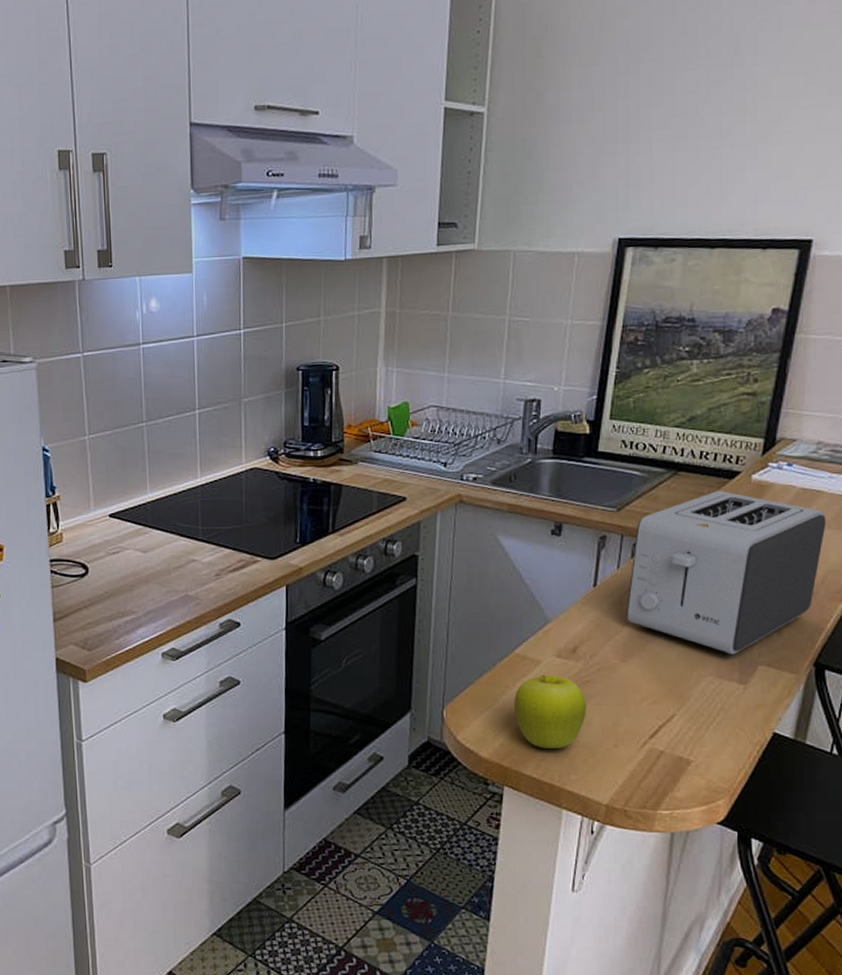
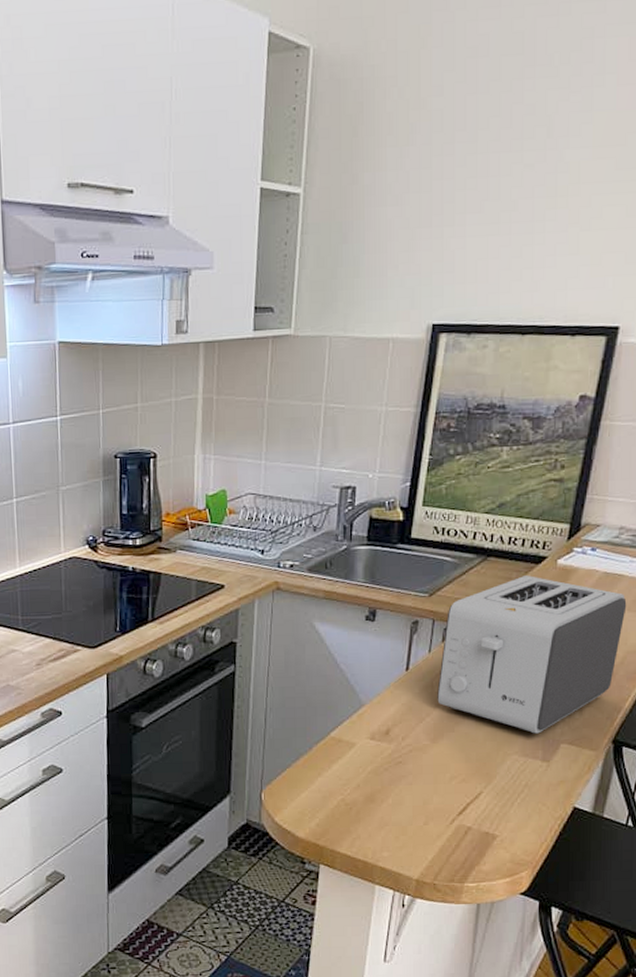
fruit: present [514,674,587,748] -> none [330,756,399,827]

